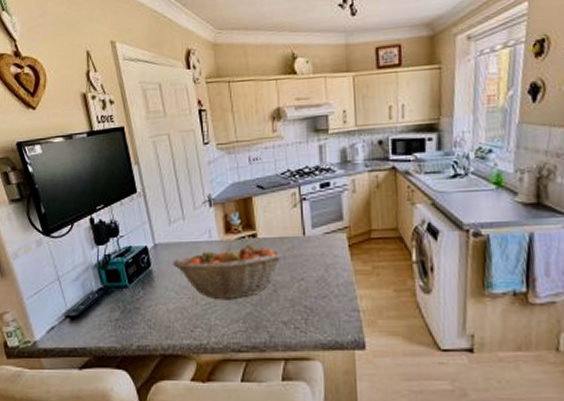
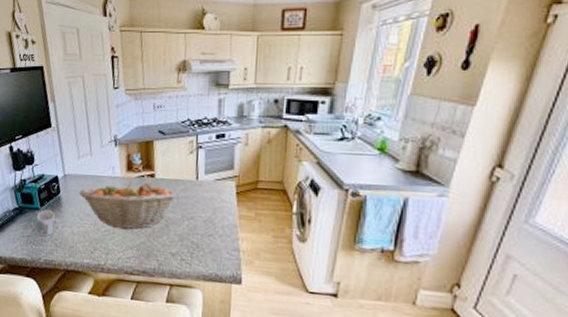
mug: none [125,287,153,317] -> present [36,210,61,236]

